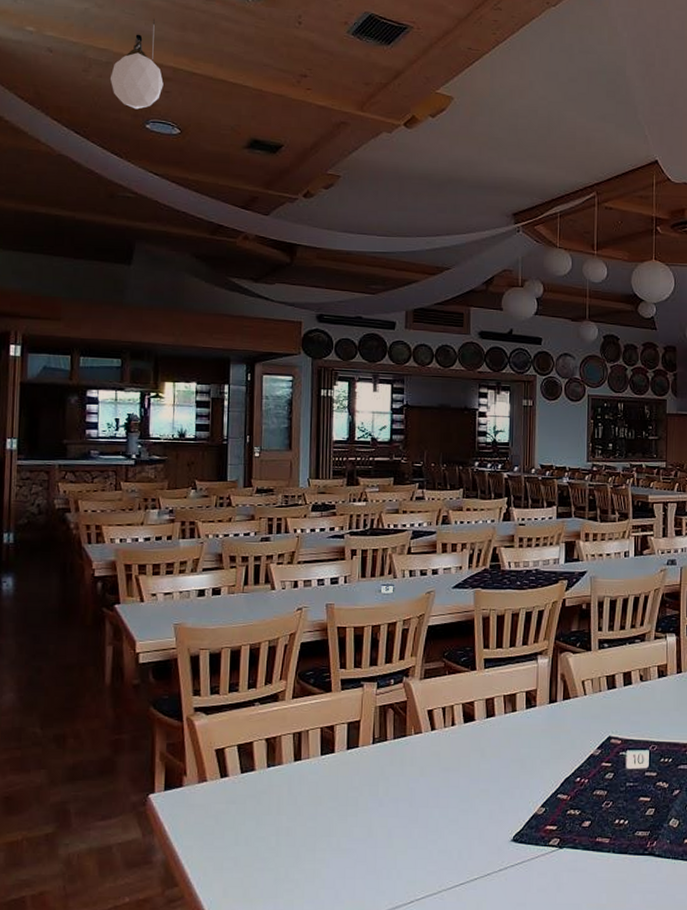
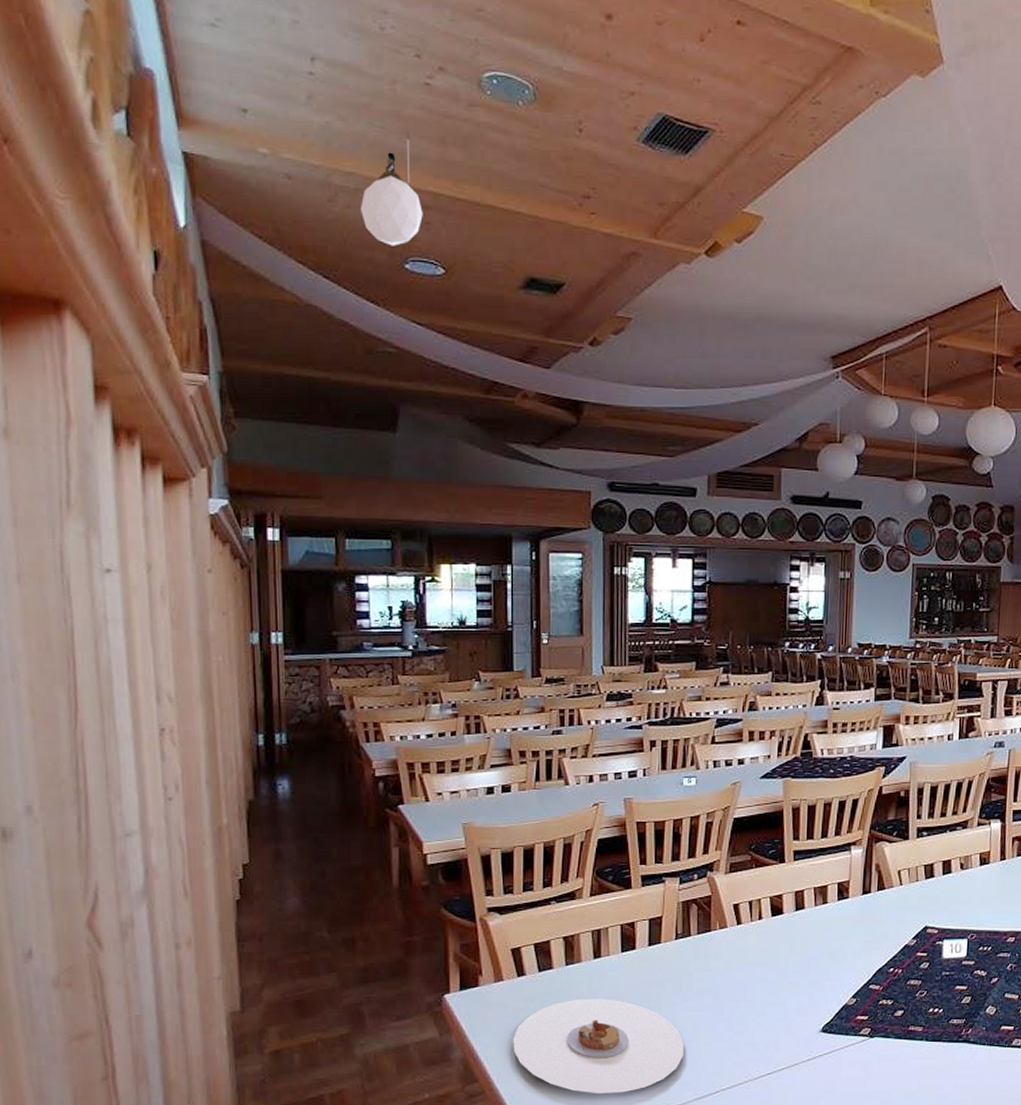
plate: none [213,801,380,902] -> present [513,998,684,1094]

